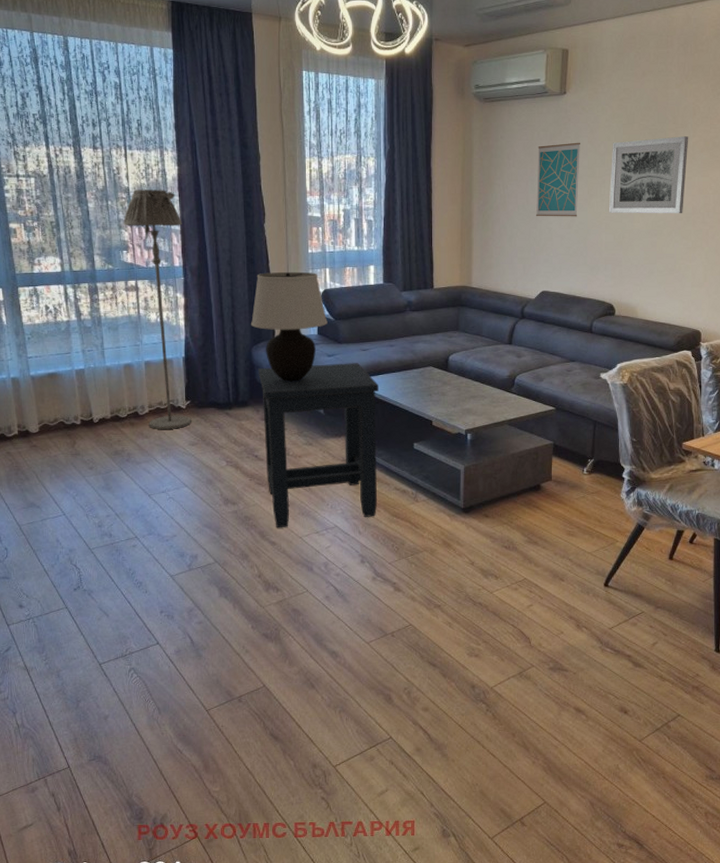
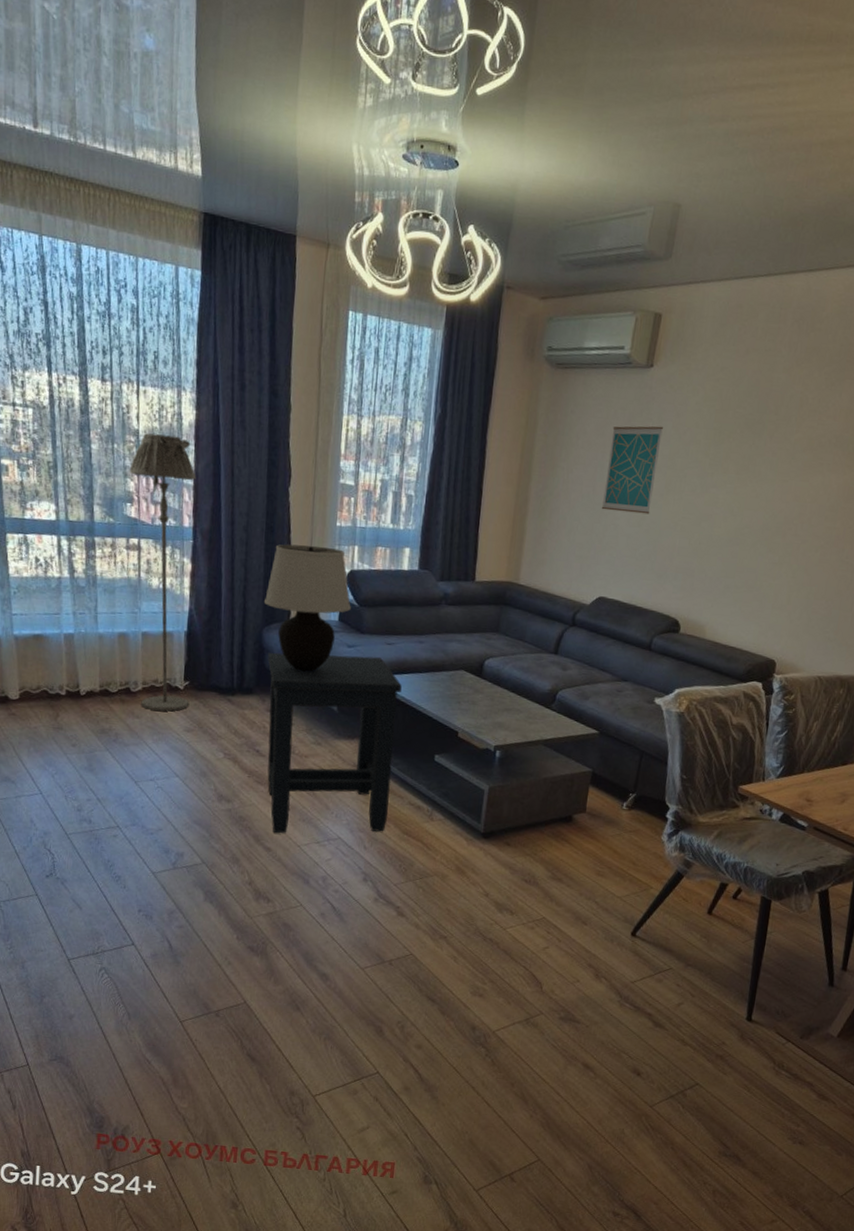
wall art: present [608,136,689,213] -> none [686,430,791,522]

